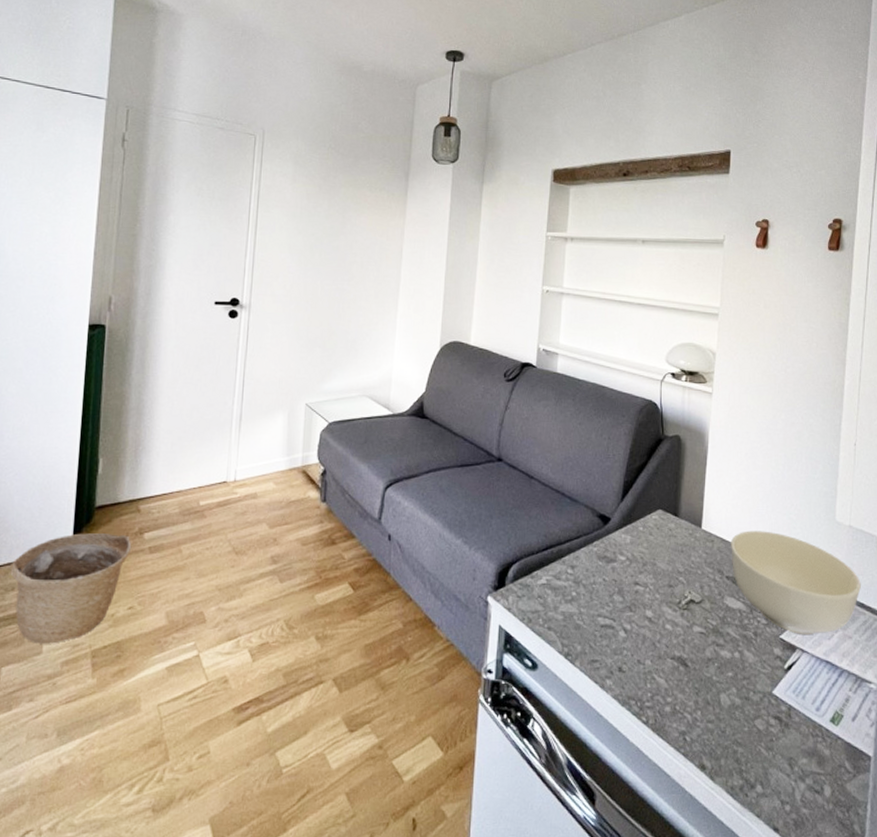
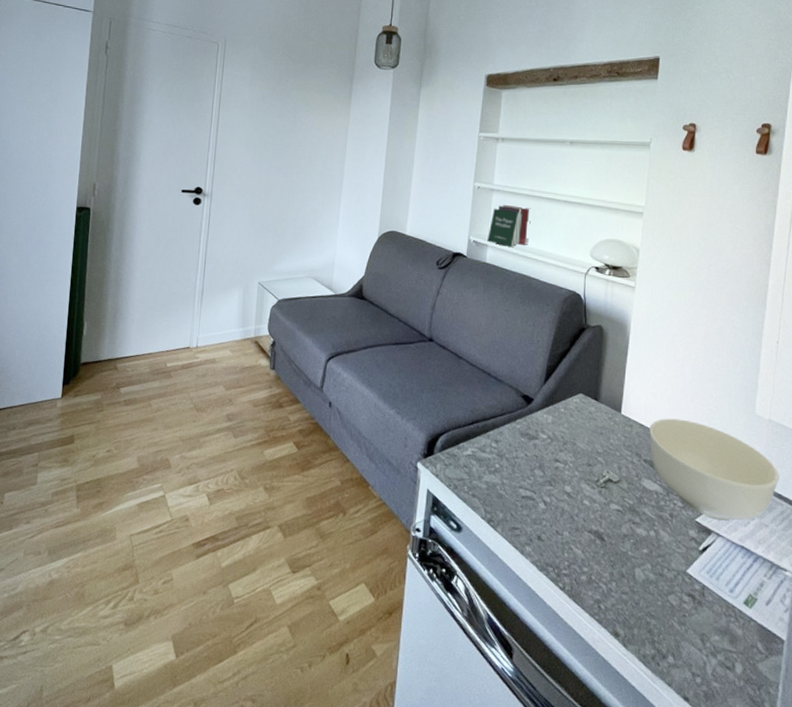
basket: present [10,532,132,644] -> none [12,385,110,477]
books: none [558,310,604,354] -> present [487,205,531,247]

